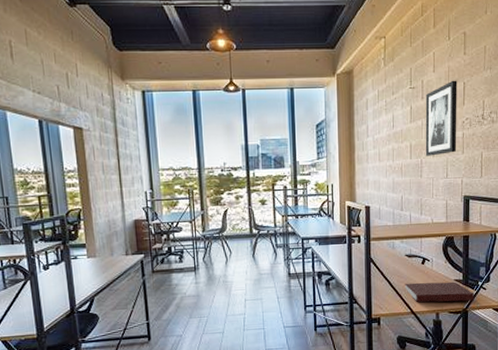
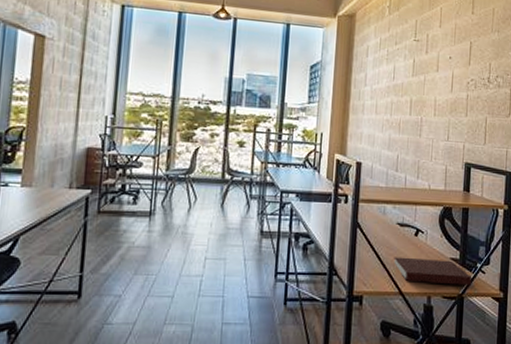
wall art: present [425,80,457,156] -> none [426,38,464,115]

